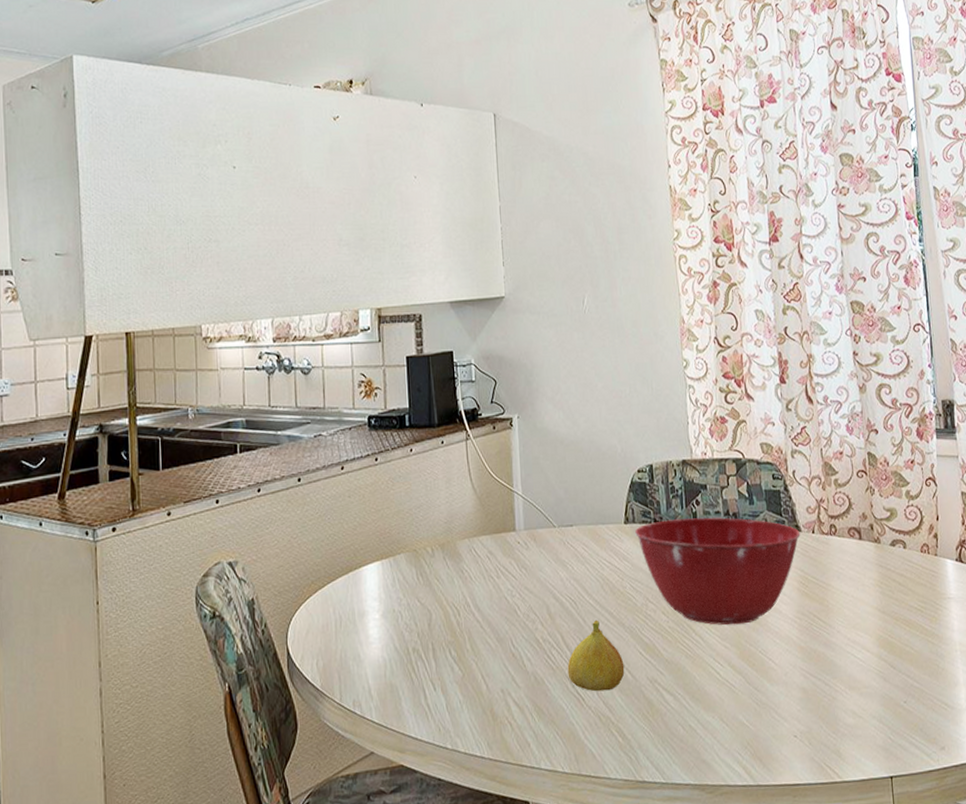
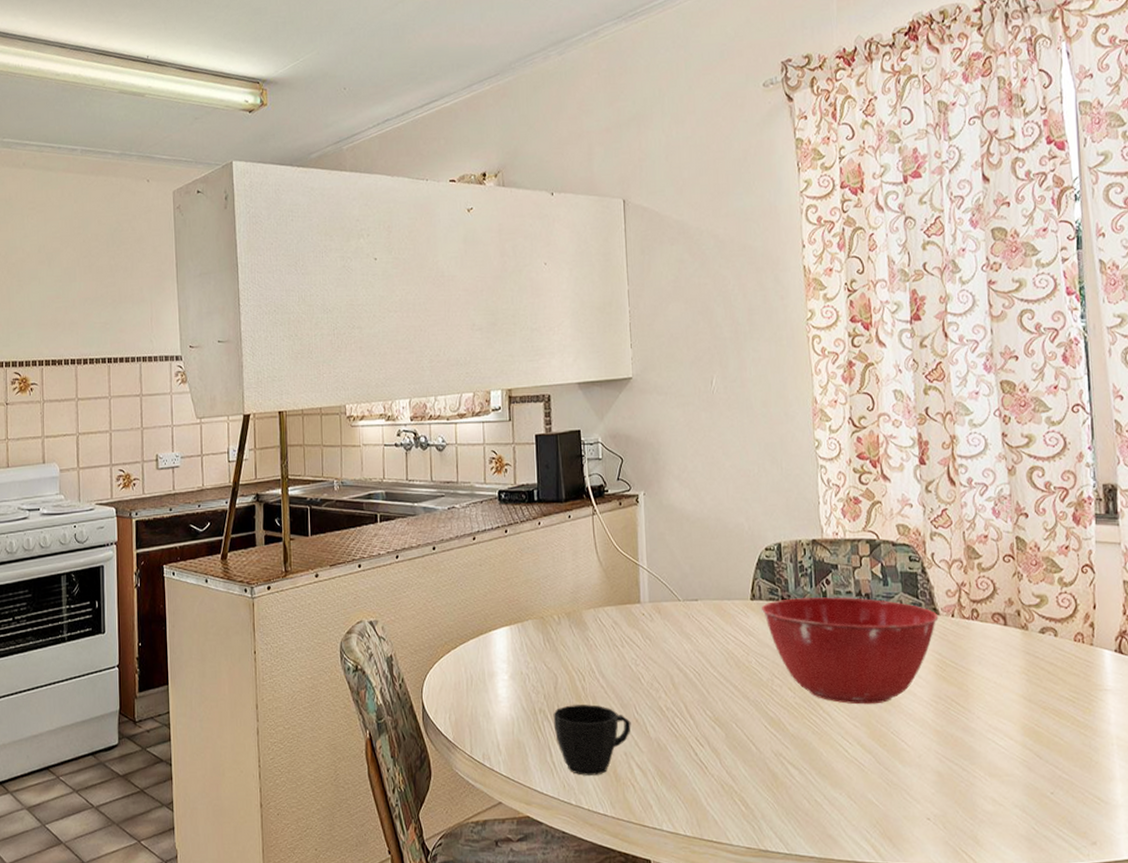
cup: none [427,640,508,717] -> present [553,704,631,776]
fruit: present [567,619,625,692] -> none [690,692,749,761]

